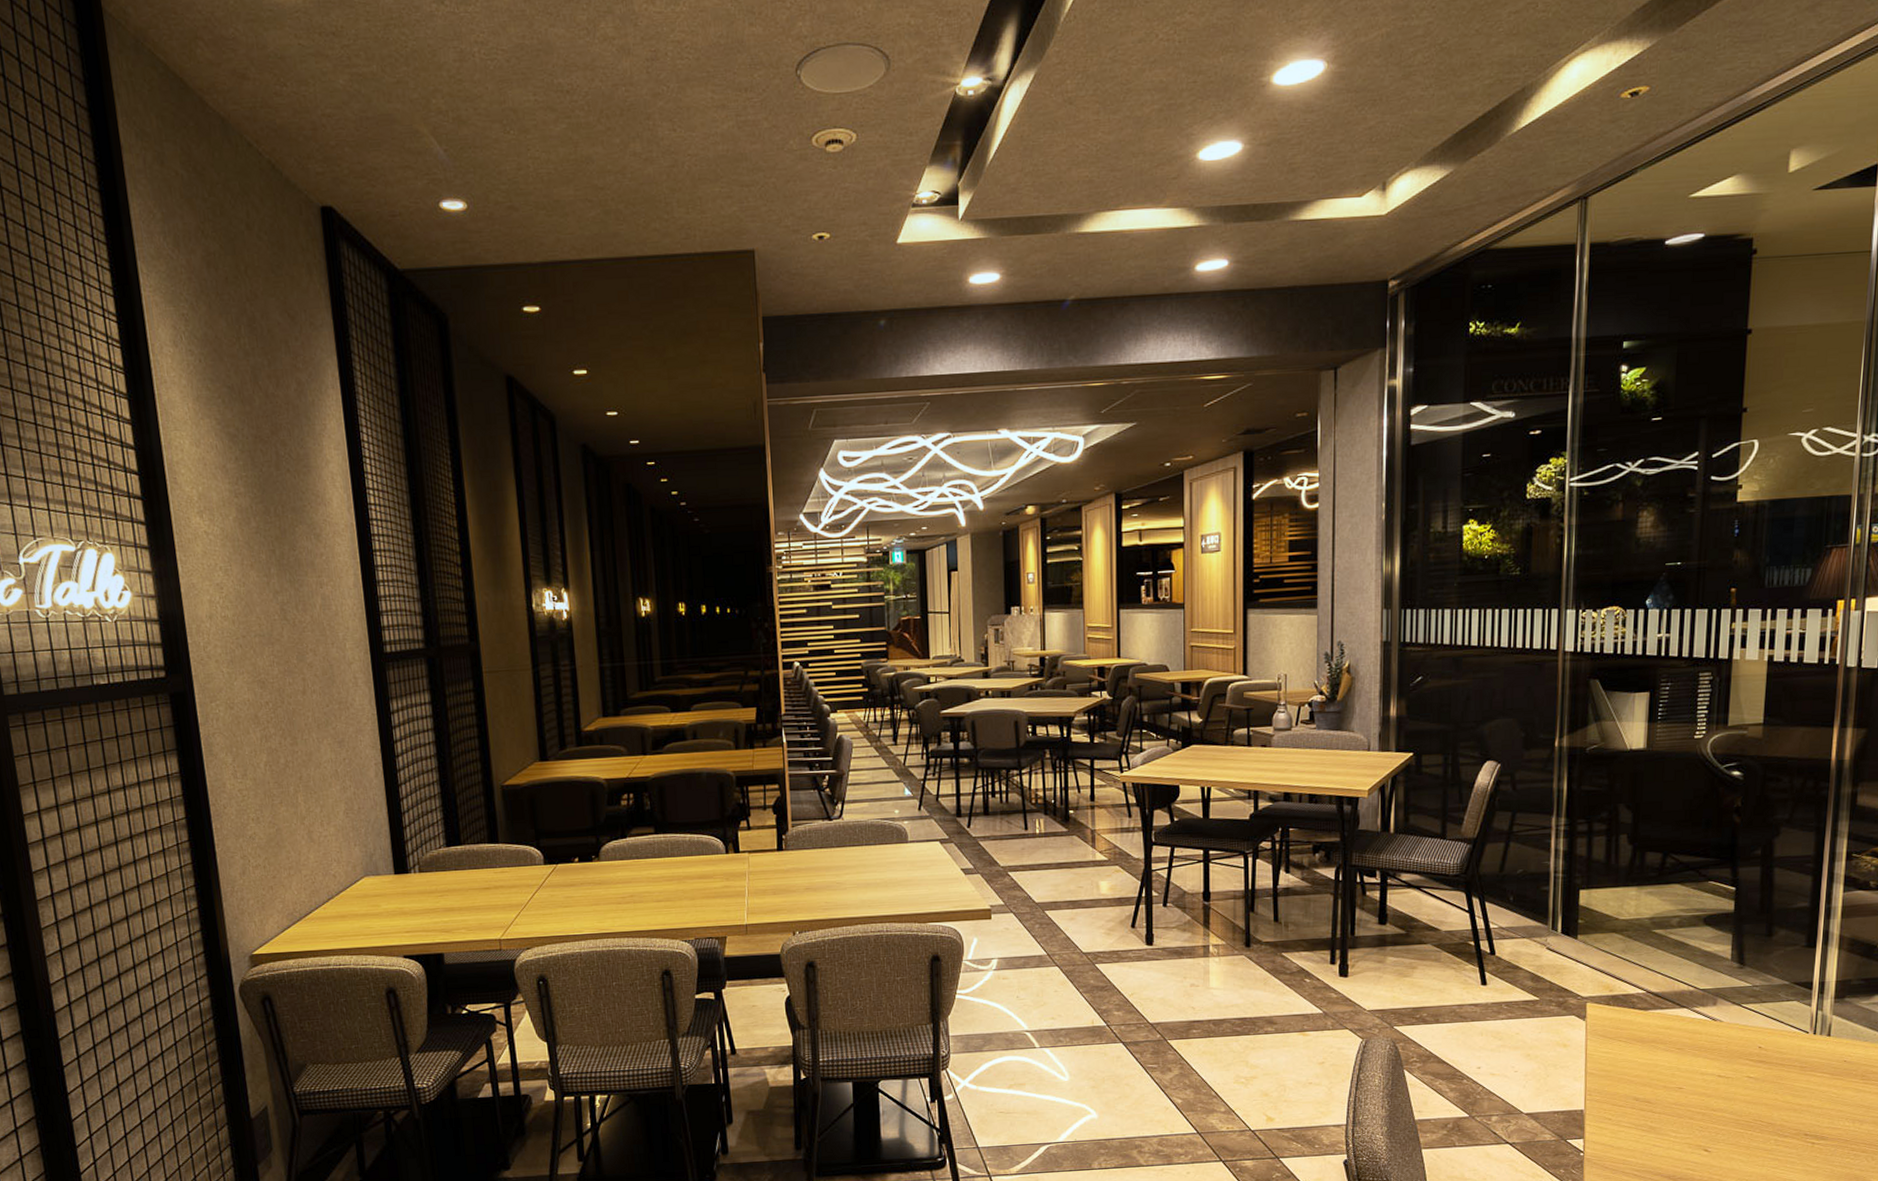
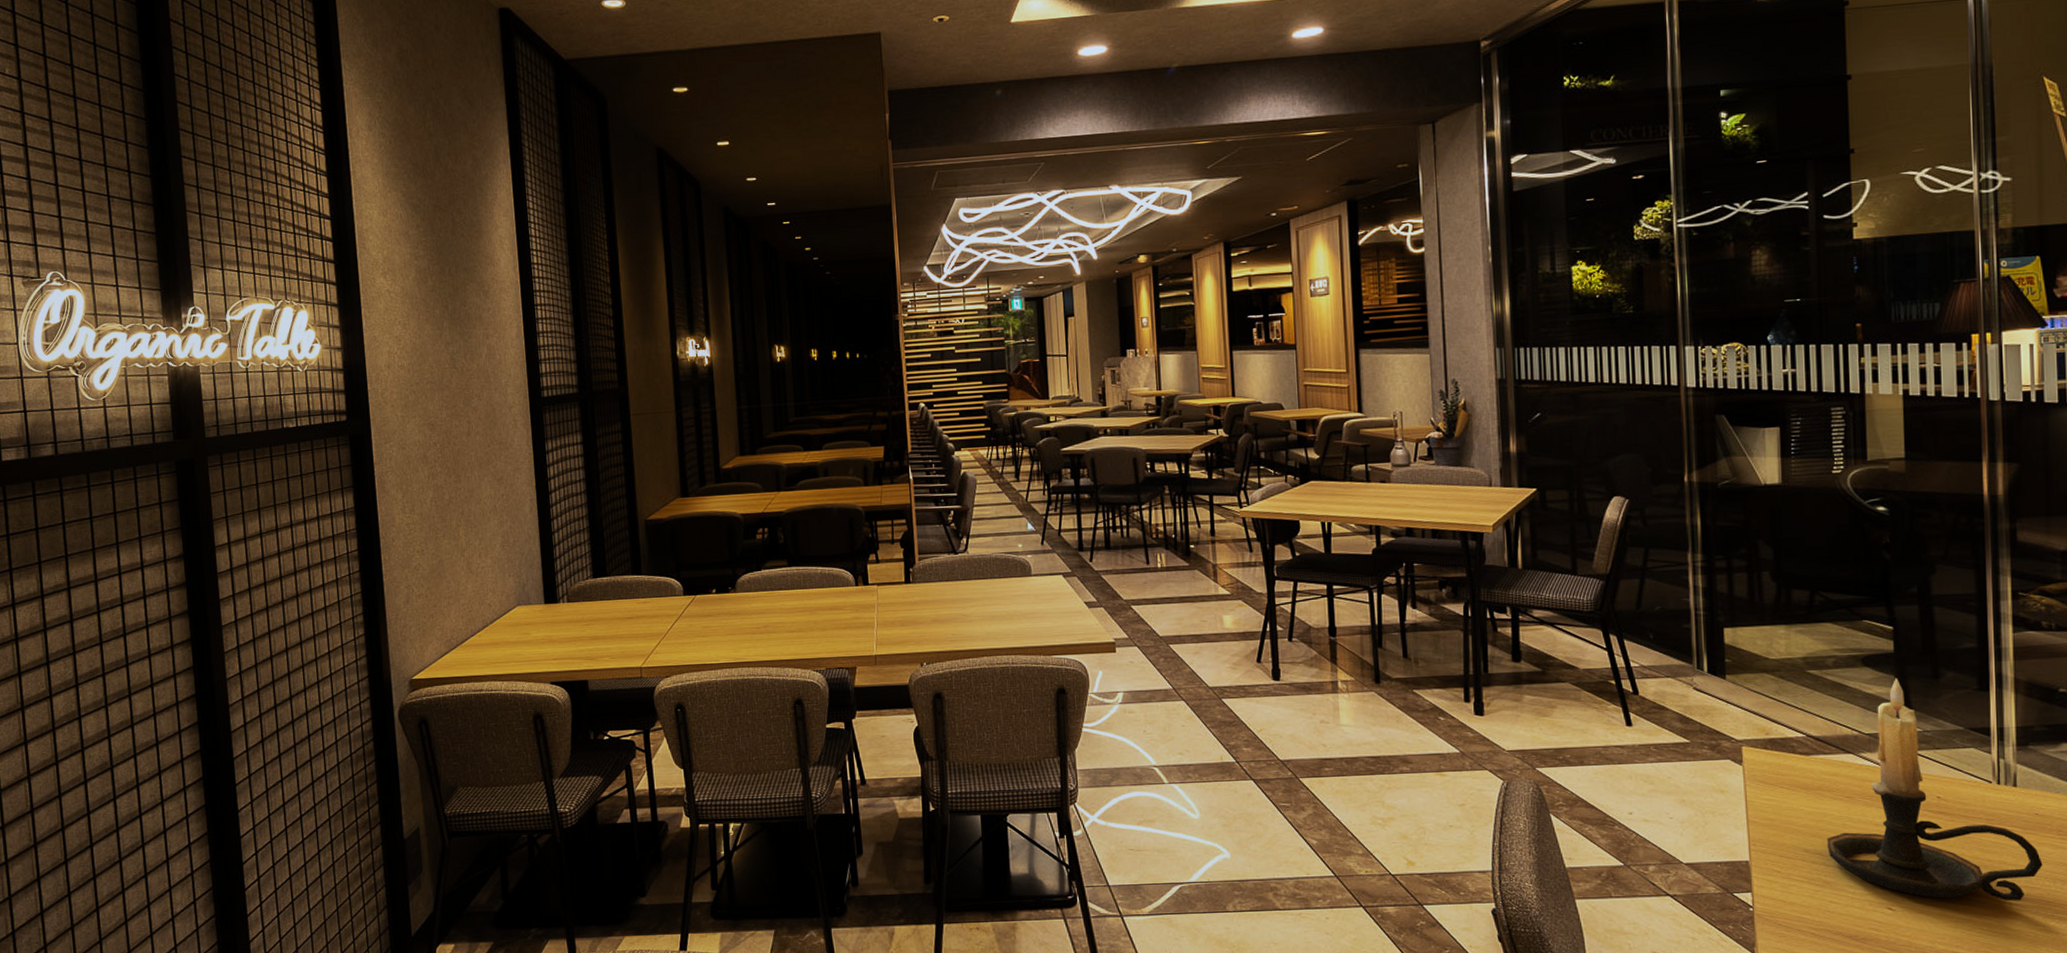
candle holder: none [1656,936,1846,1141] -> present [1827,678,2043,901]

